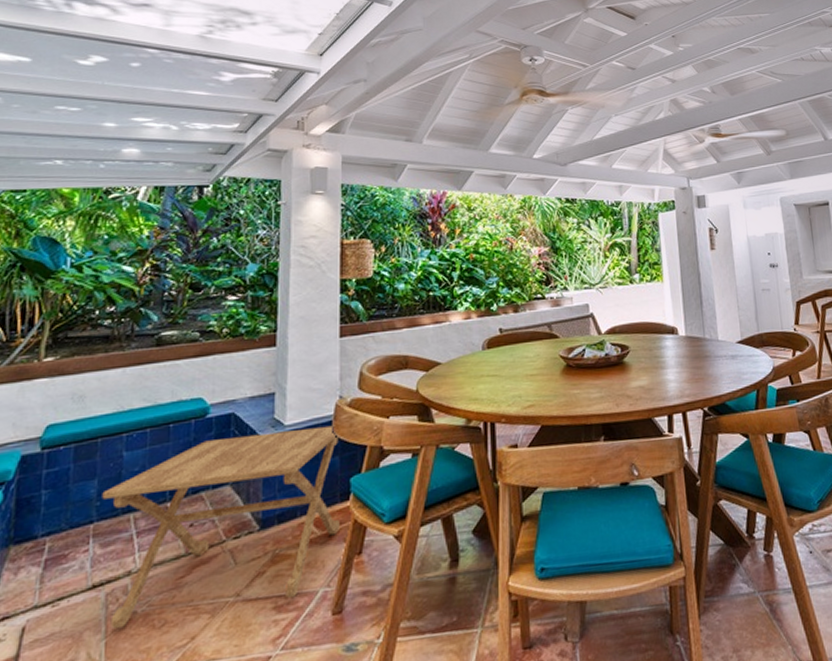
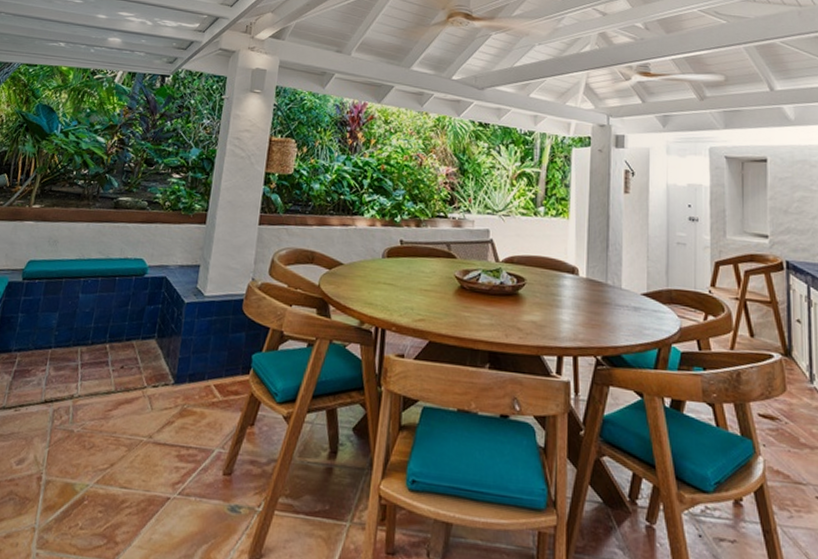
side table: present [102,425,340,630] -> none [53,297,249,450]

